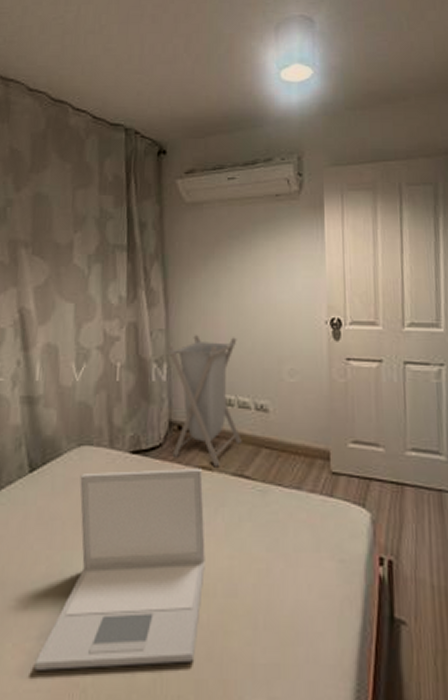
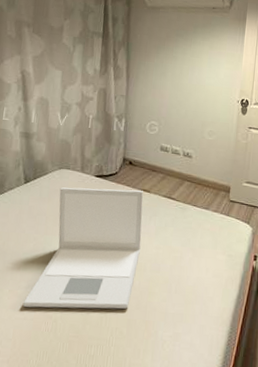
laundry hamper: present [167,335,242,468] -> none [124,102,175,191]

